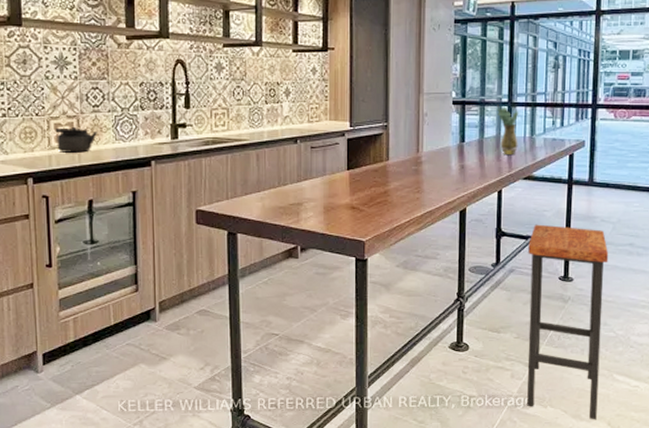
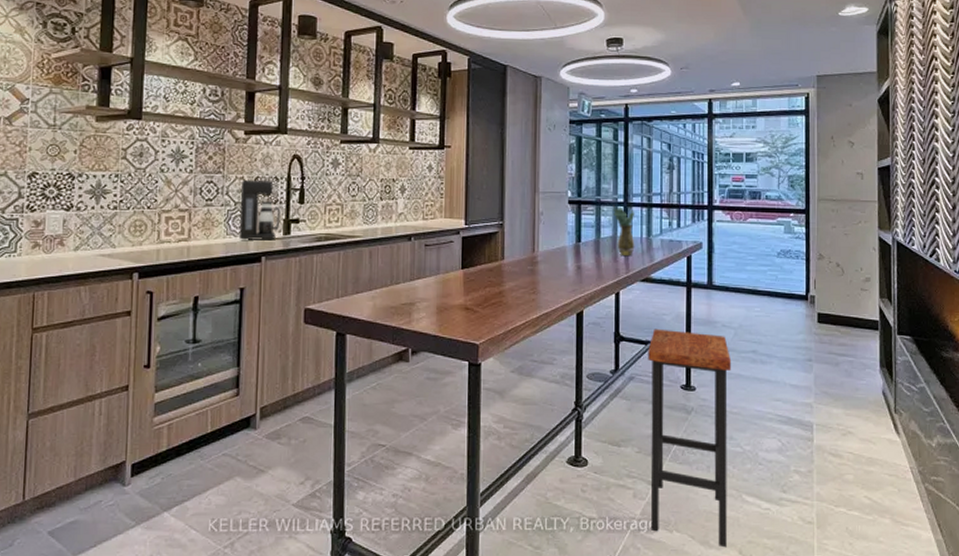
kettle: present [55,126,97,153] -> none [165,220,209,247]
coffee maker: none [126,86,168,145] -> present [239,180,281,241]

